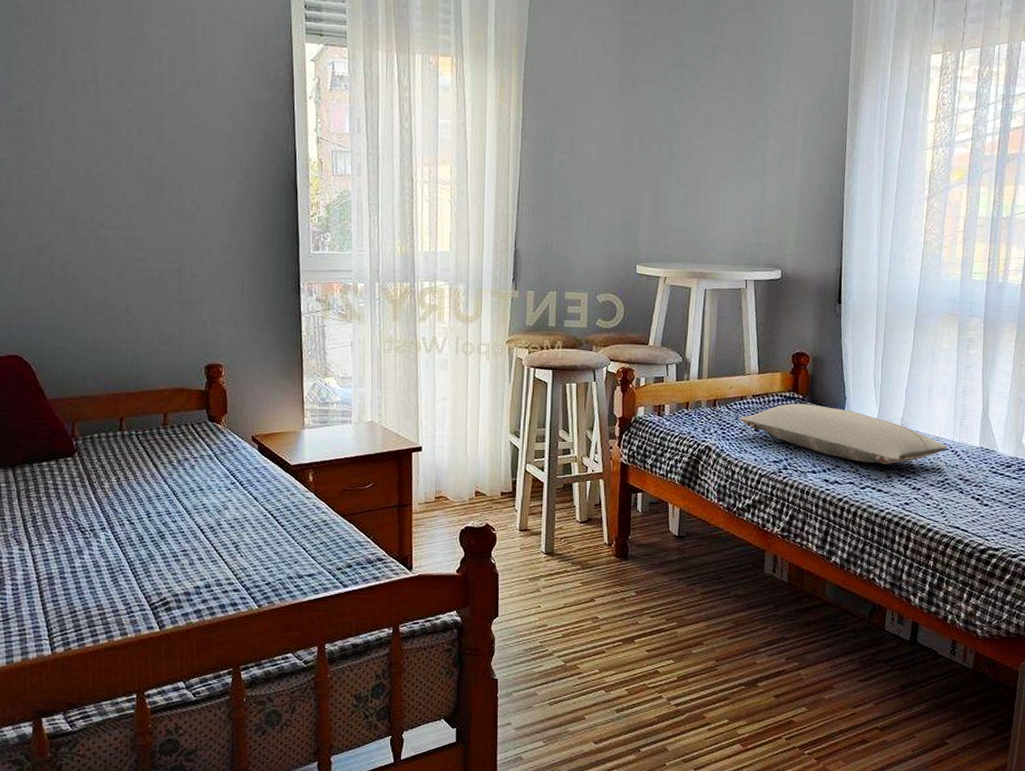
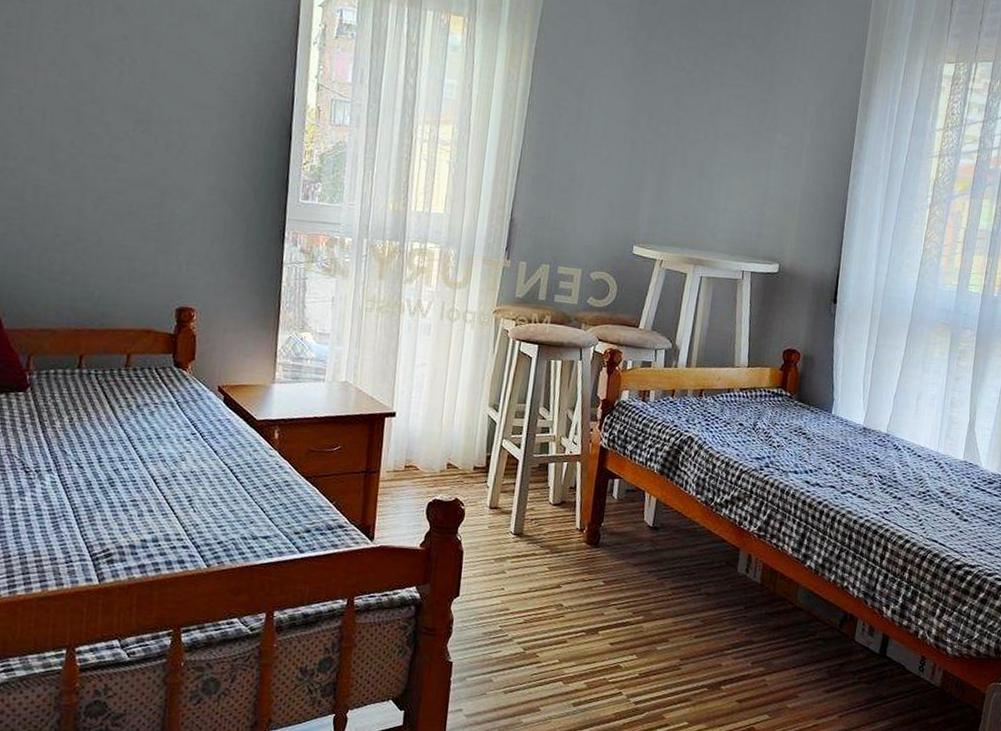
pillow: present [740,403,948,465] -> none [725,400,932,471]

